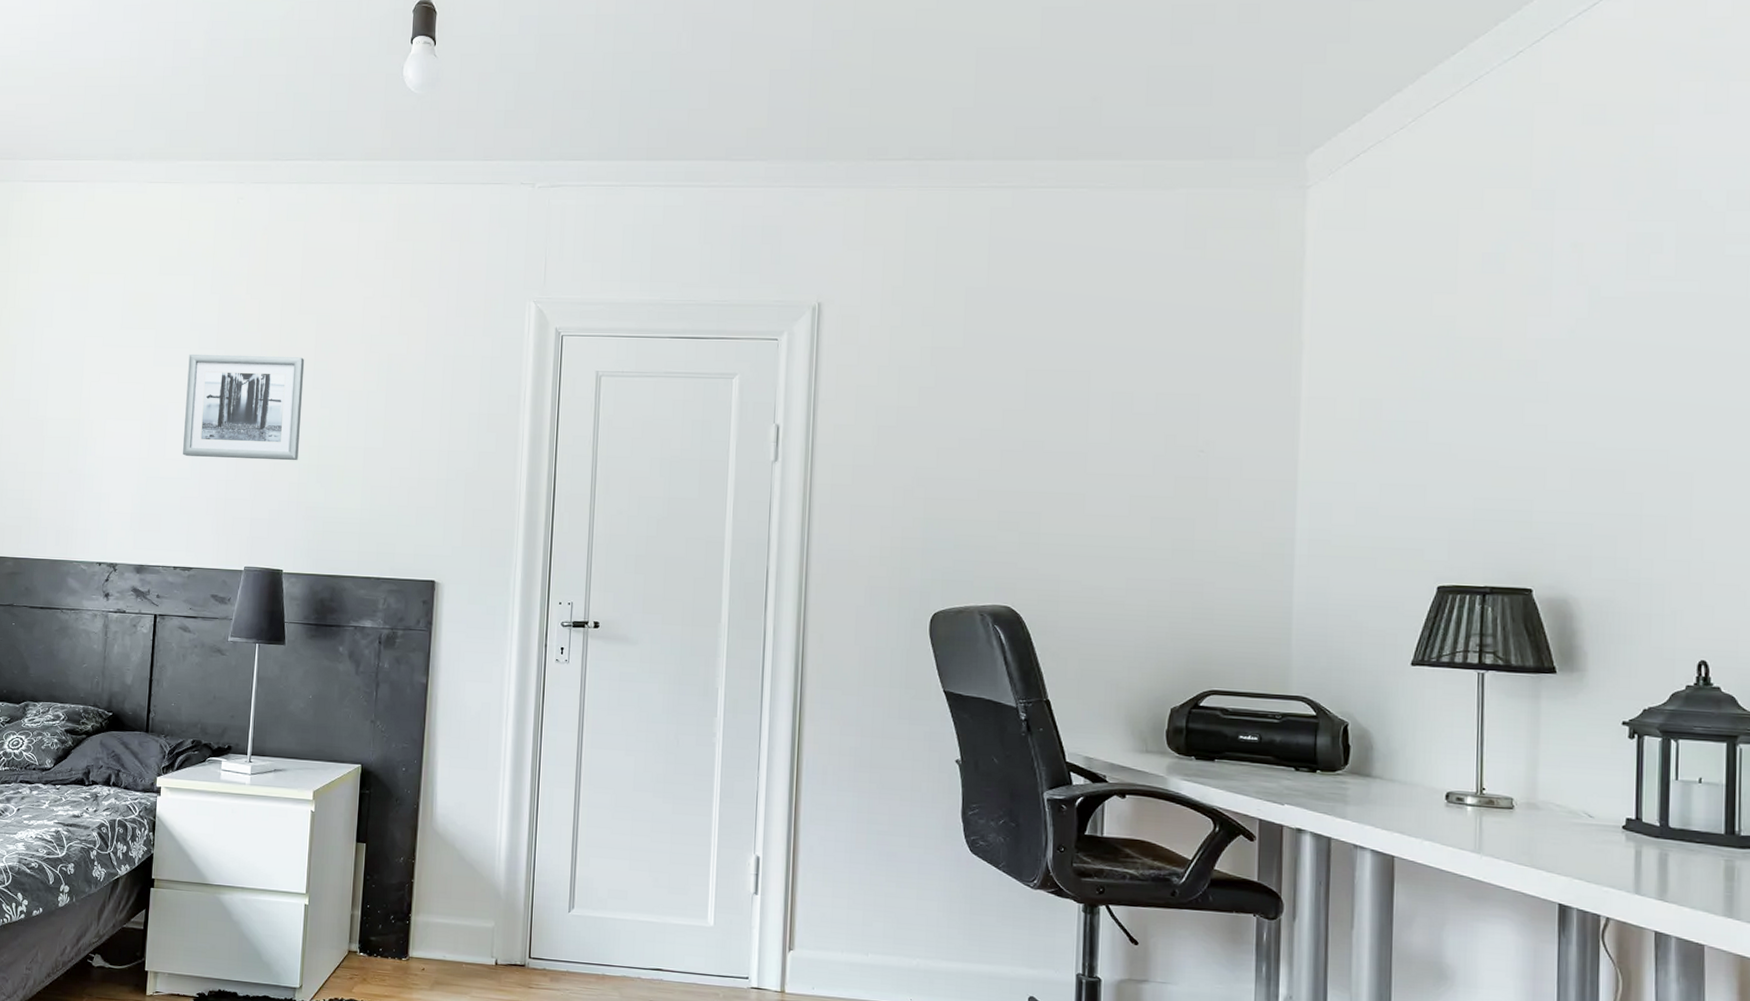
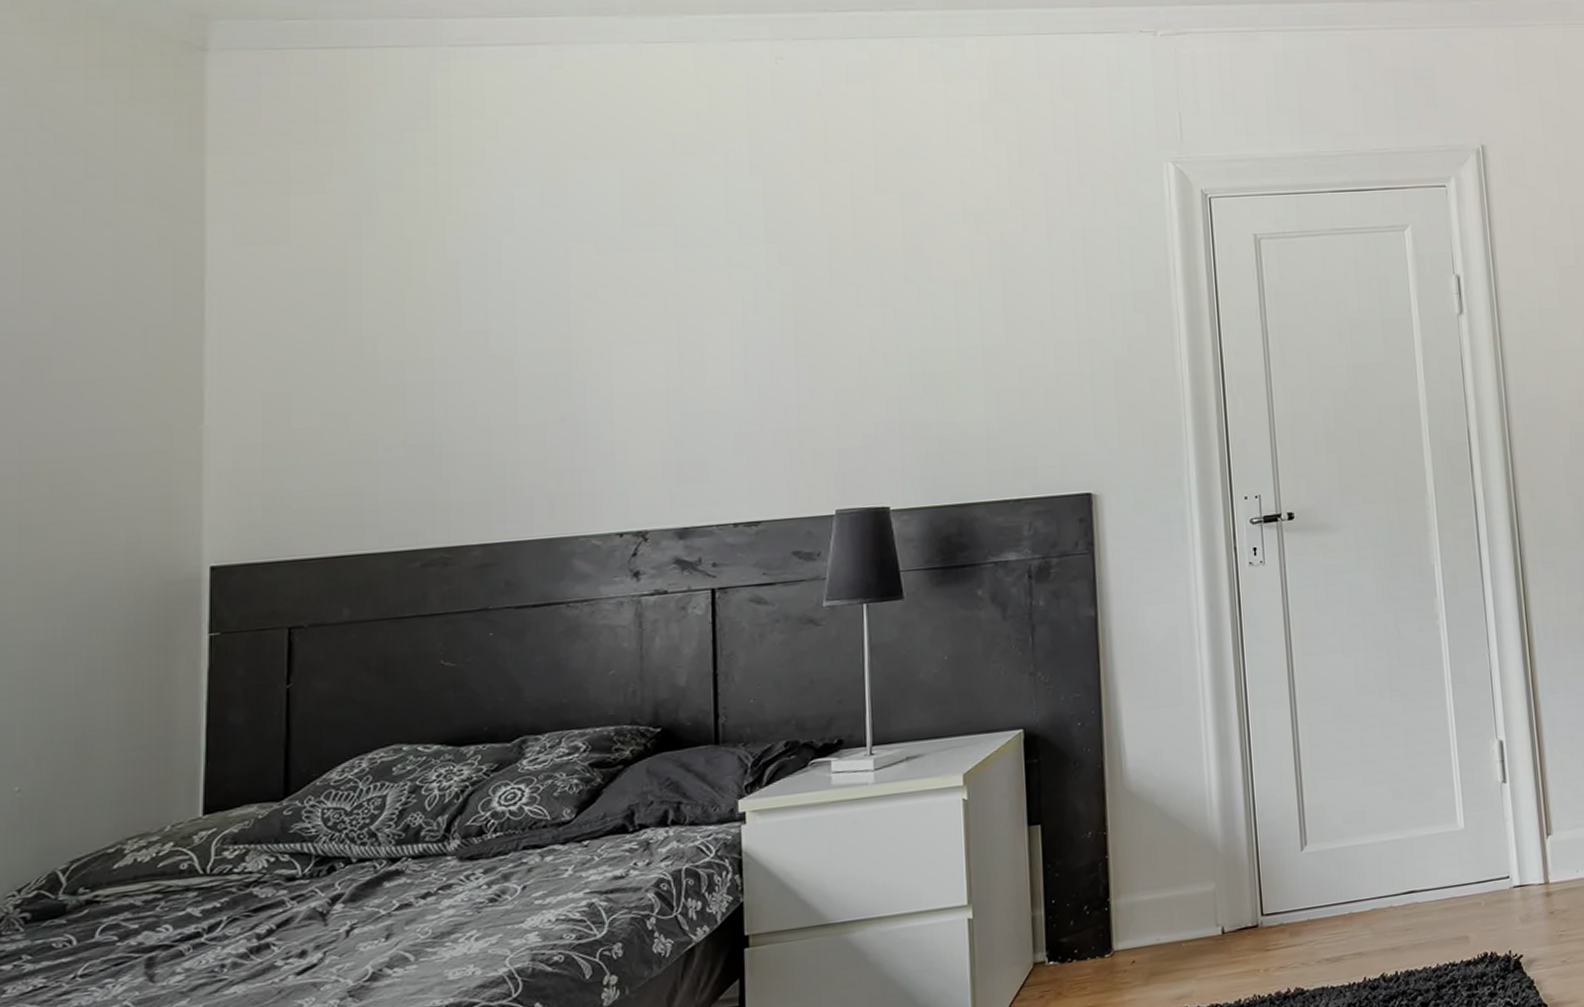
wall art: present [183,353,305,461] -> none [727,246,895,381]

